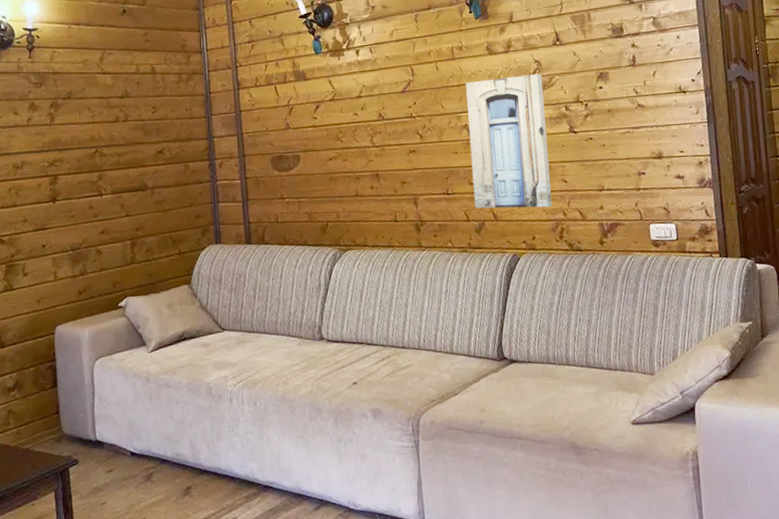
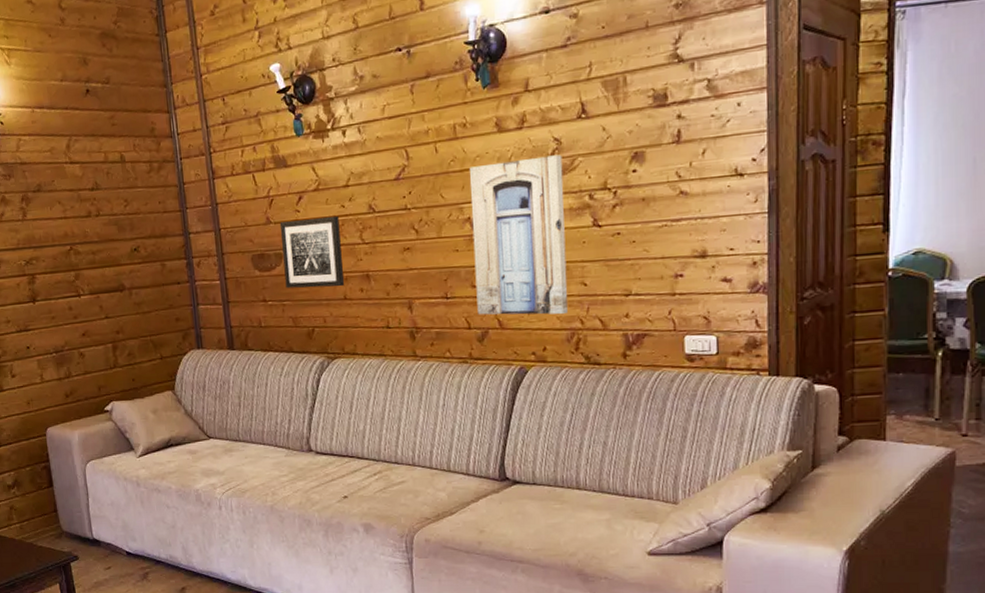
wall art: none [298,122,357,187] -> present [279,215,345,289]

